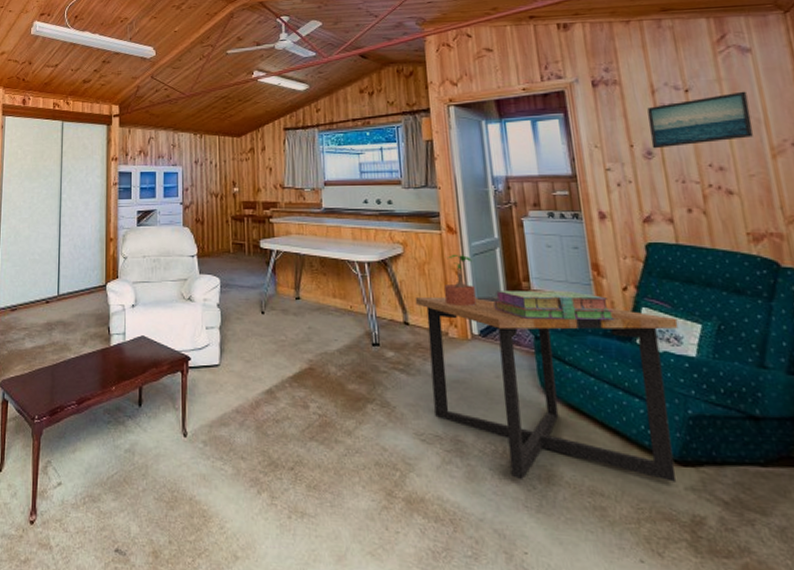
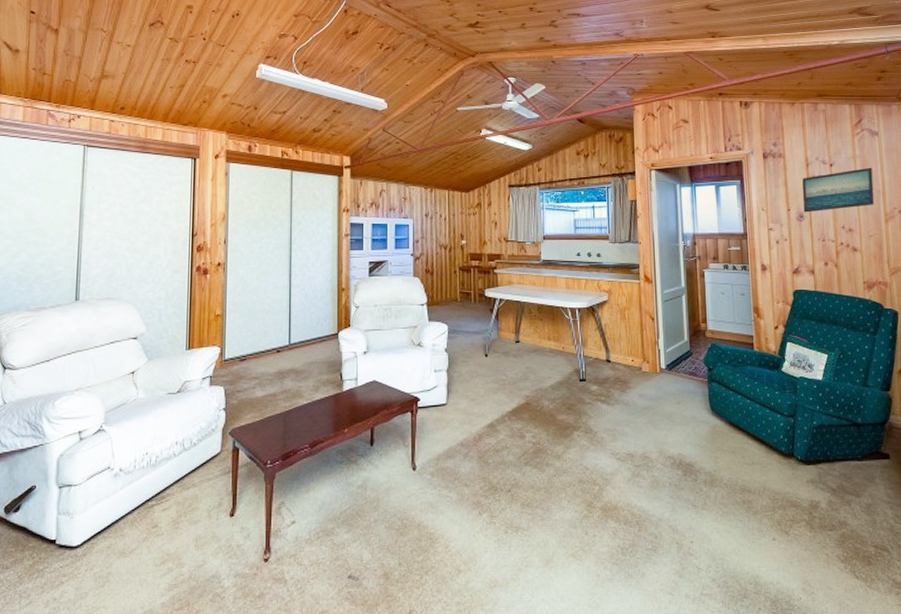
side table: present [415,296,679,482] -> none [616,336,812,484]
potted plant: present [444,254,476,306] -> none [640,300,665,345]
stack of books: present [493,291,615,321] -> none [678,330,768,355]

